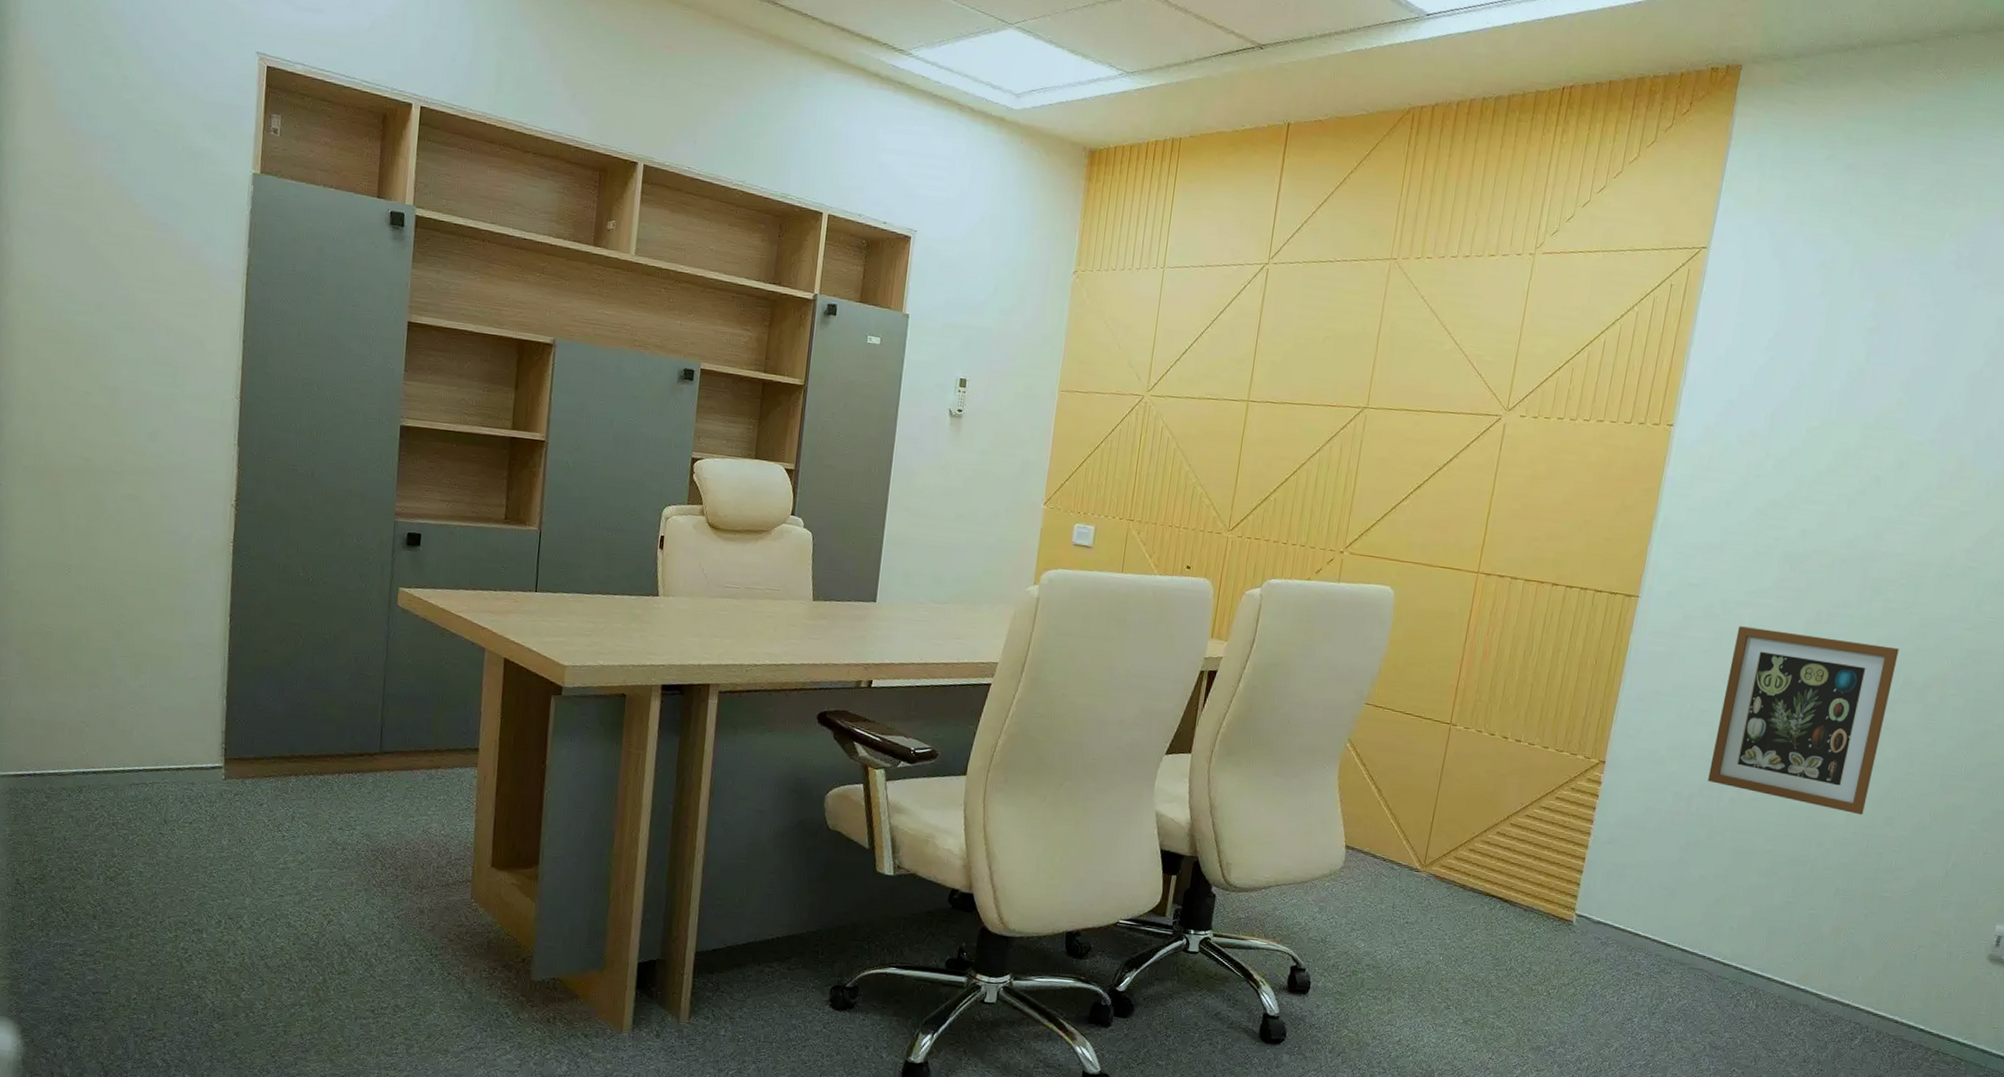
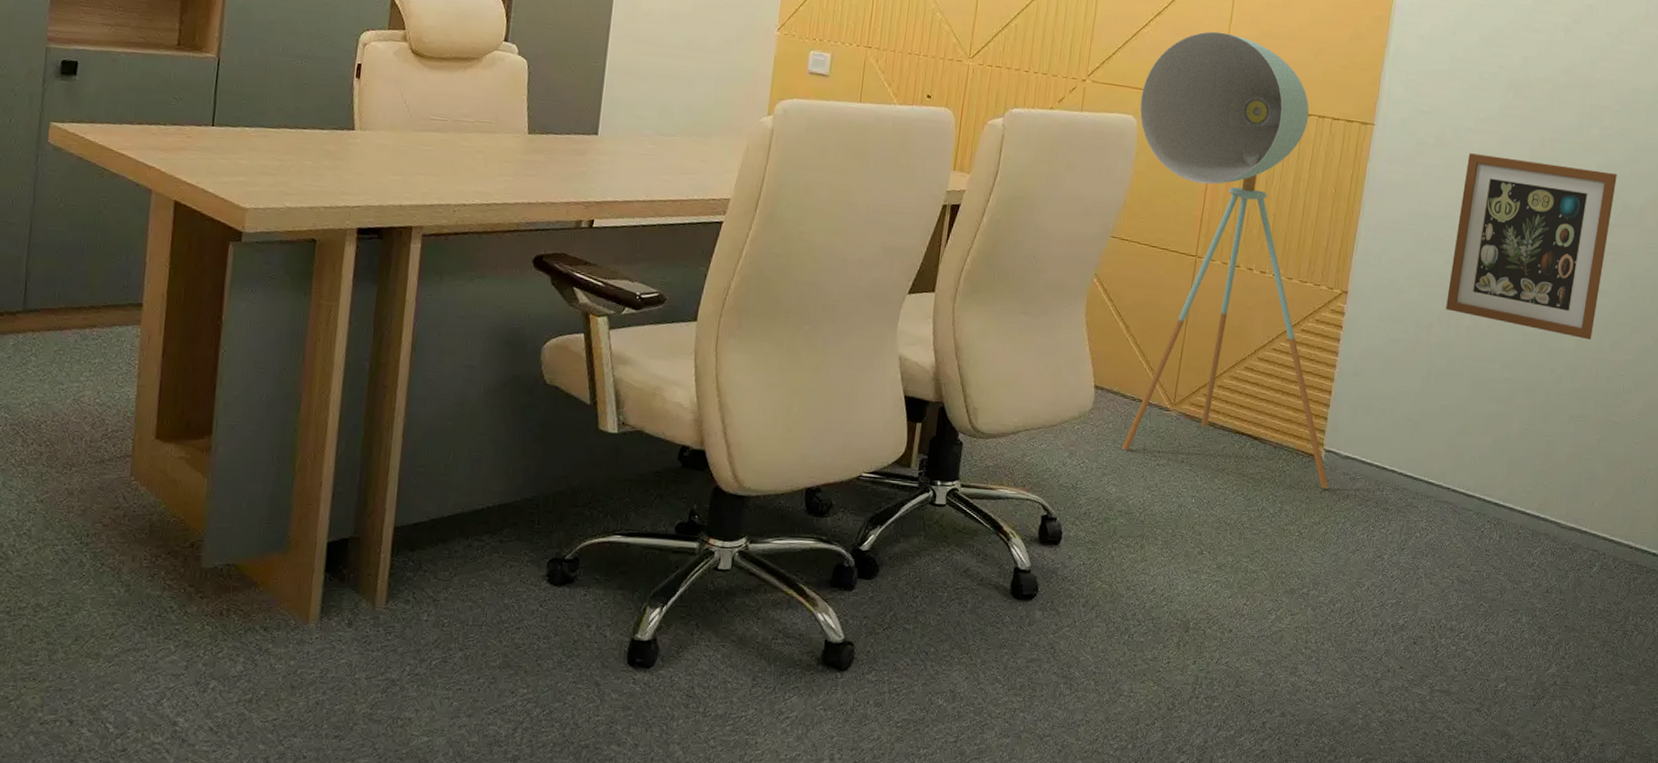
floor lamp: none [1370,504,1579,952] -> present [1121,31,1329,489]

